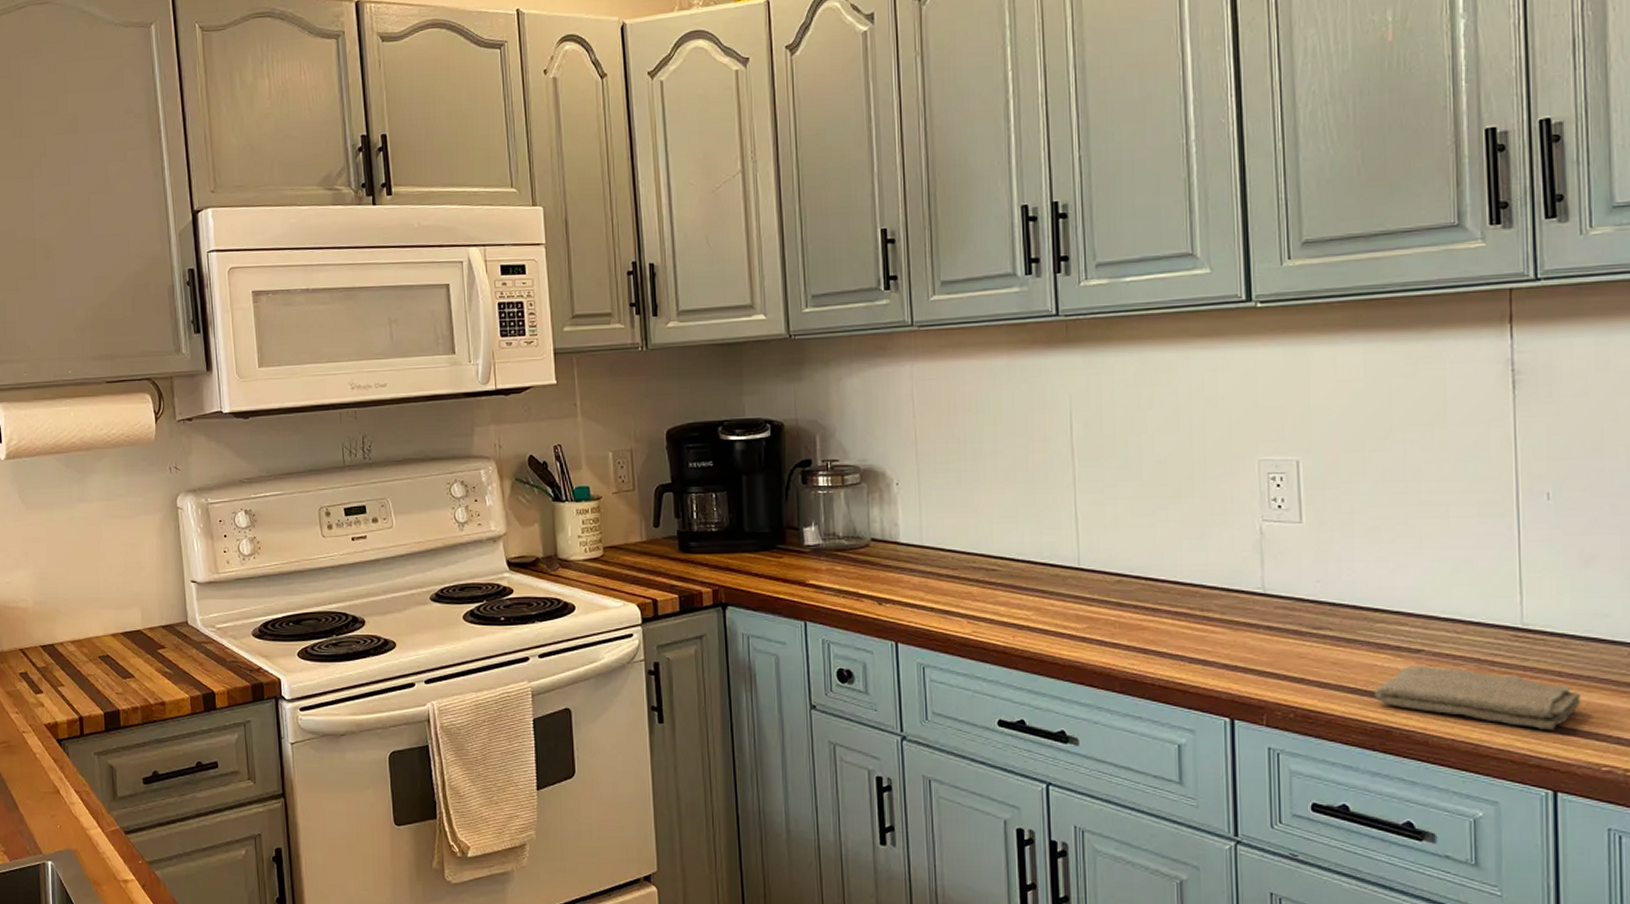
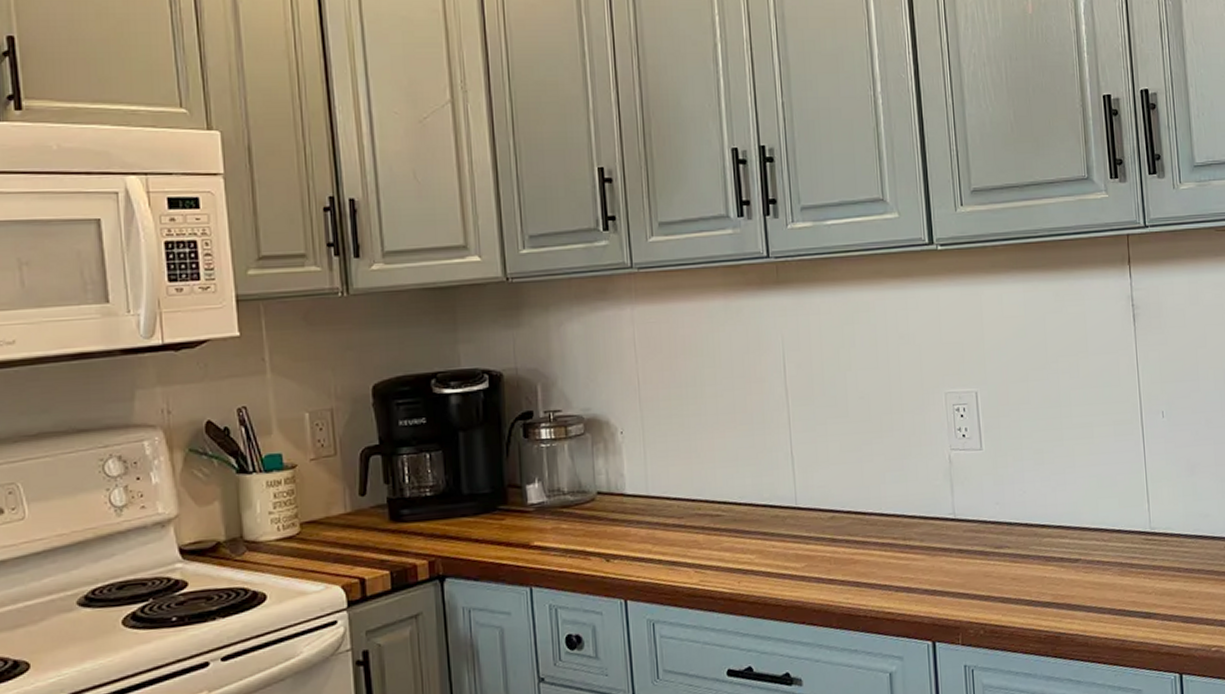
washcloth: present [1375,665,1580,730] -> none [1045,573,1194,621]

